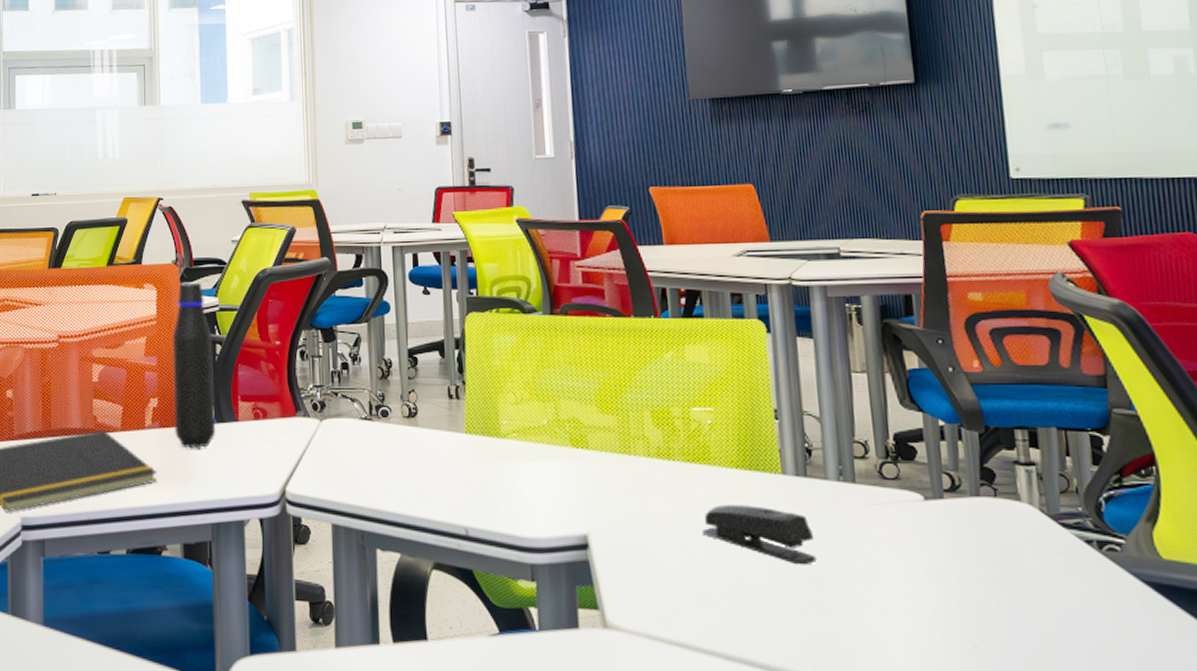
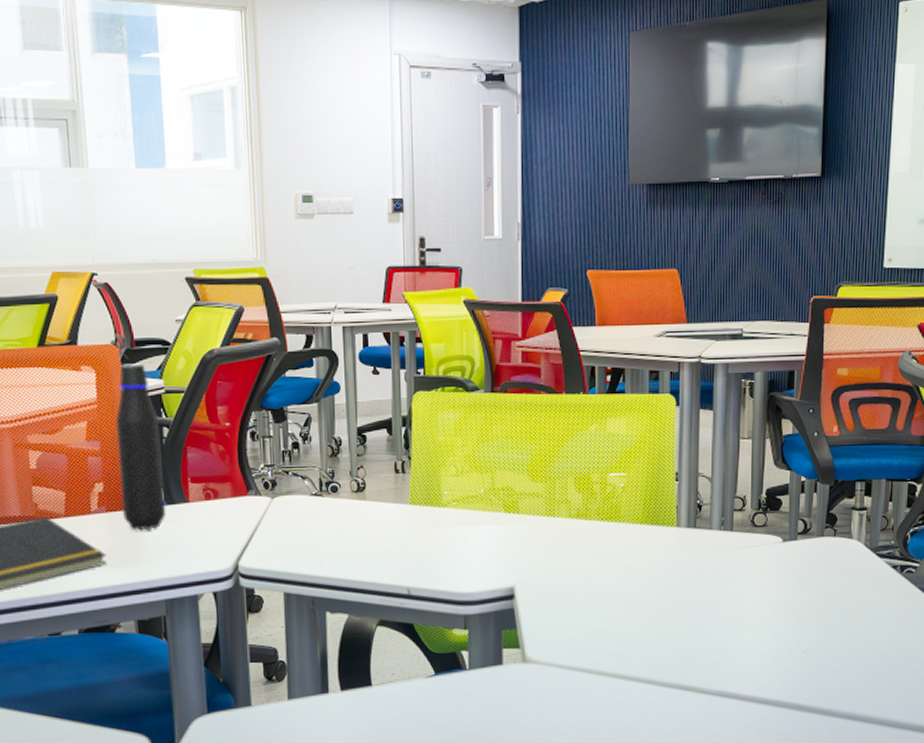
stapler: present [702,505,817,565] -> none [608,554,697,600]

